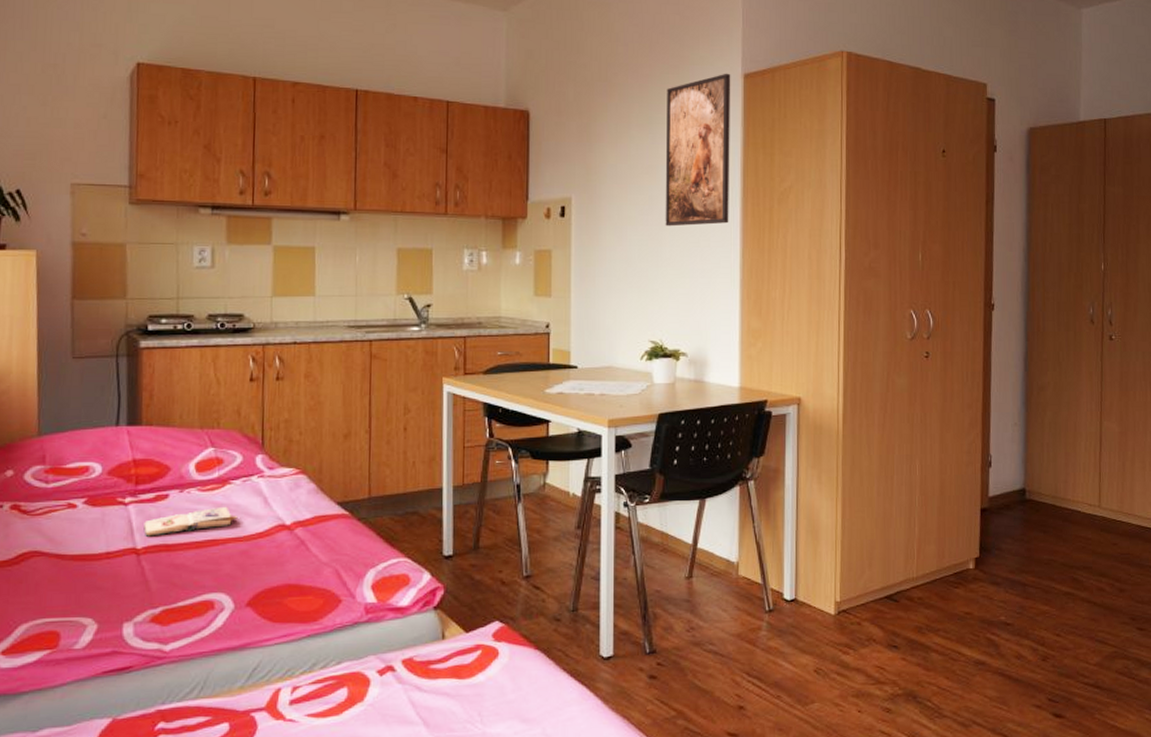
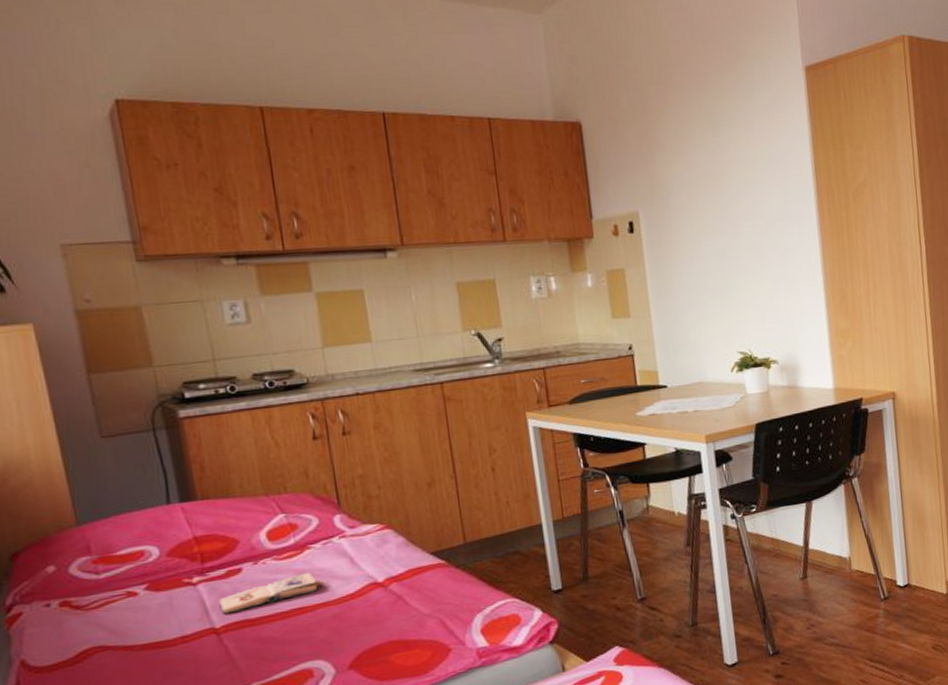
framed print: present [665,73,731,227] -> none [726,66,806,233]

